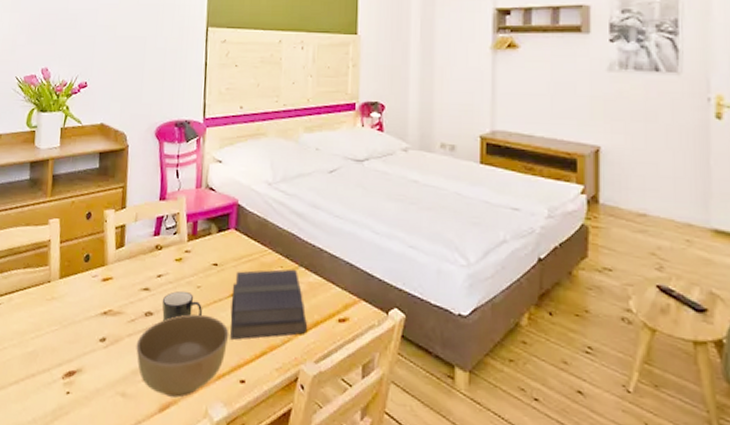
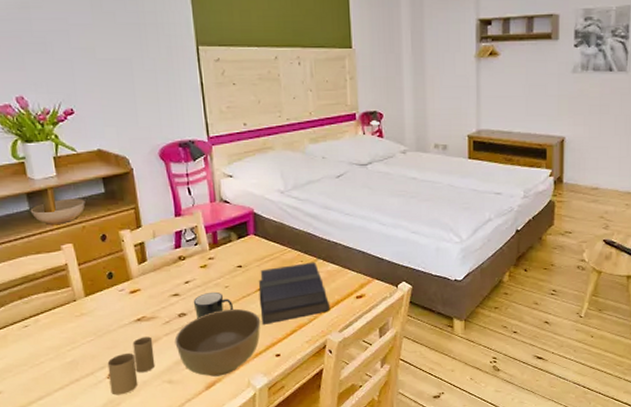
bowl: none [29,171,80,197] -> present [30,199,86,224]
cup: none [62,334,115,402] -> present [107,336,155,395]

